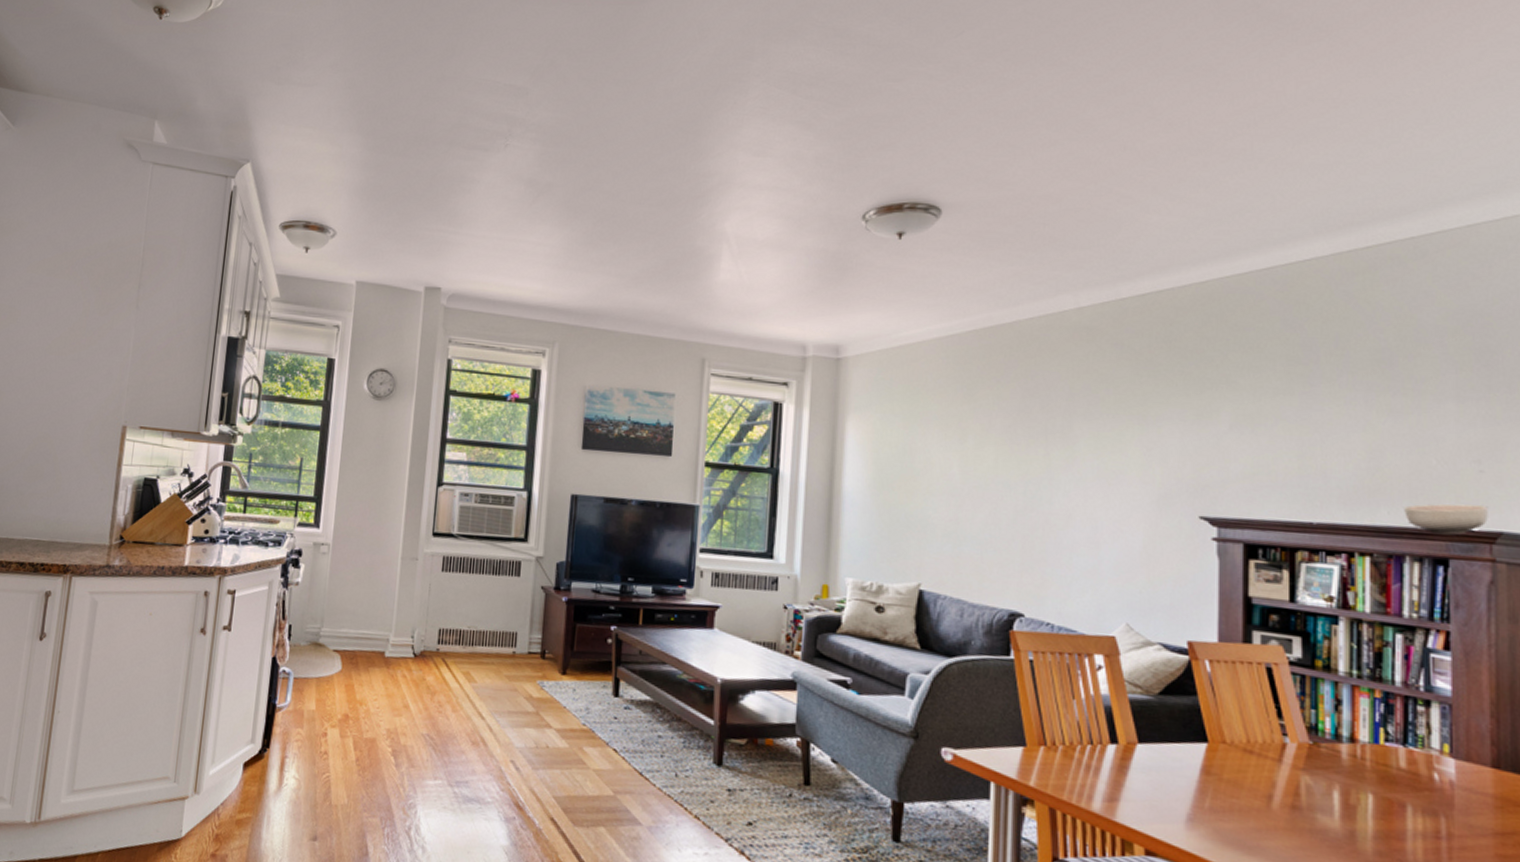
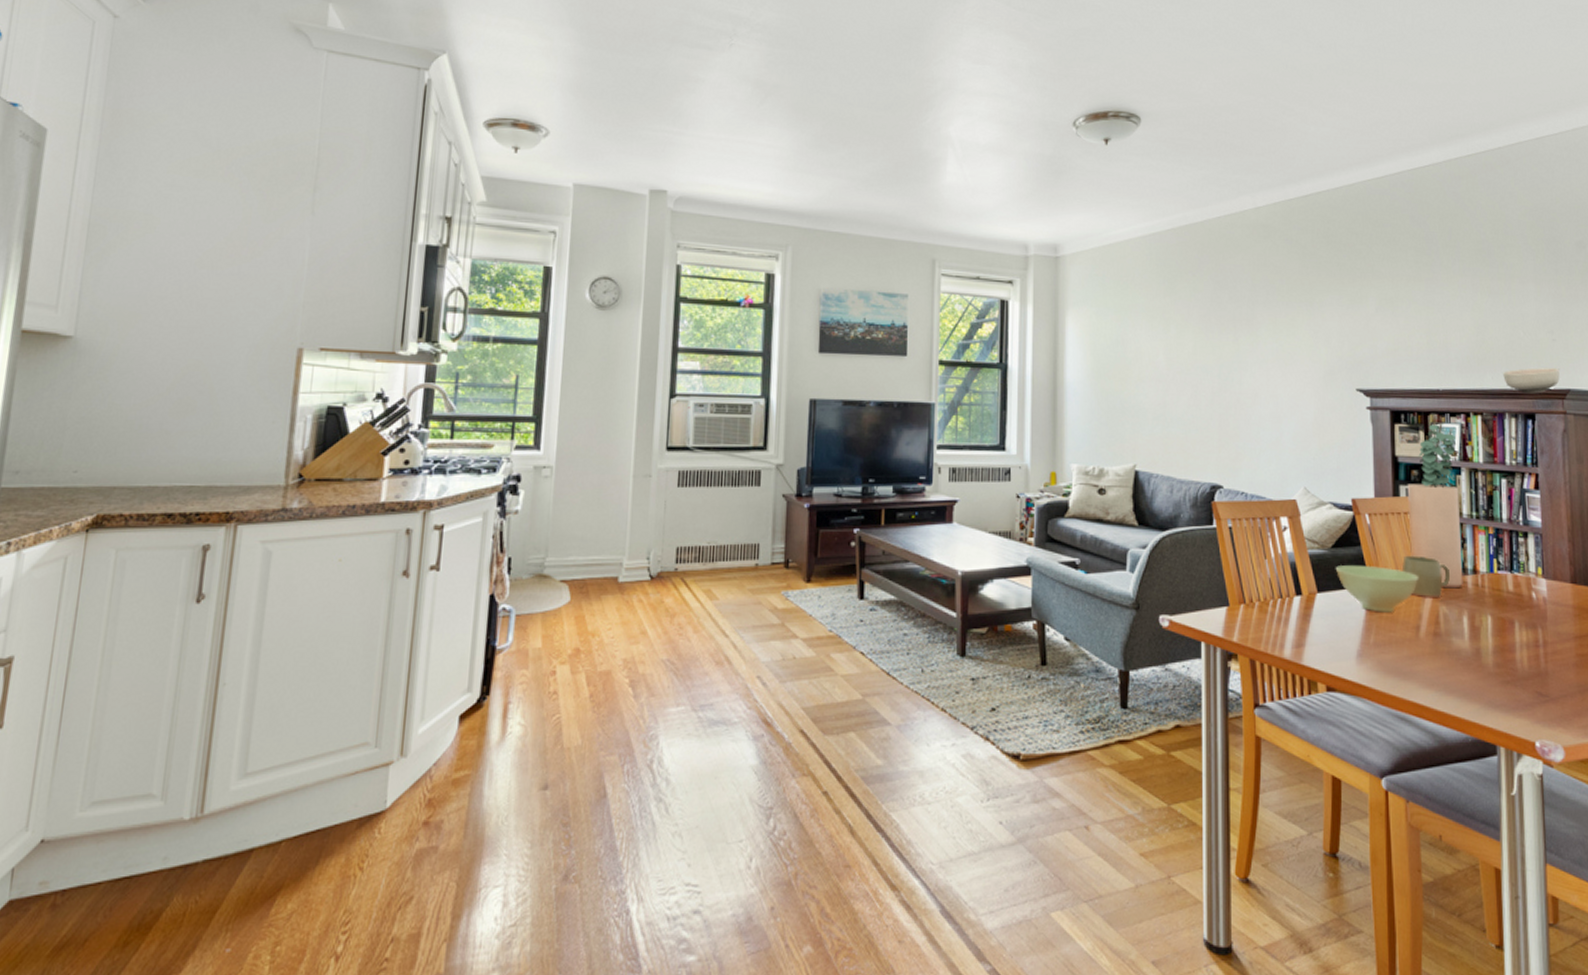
bowl: none [1162,715,1275,776] -> present [1335,565,1419,613]
mug: none [1252,712,1318,765] -> present [1402,555,1451,597]
vase: none [1262,555,1336,758] -> present [1407,417,1463,589]

